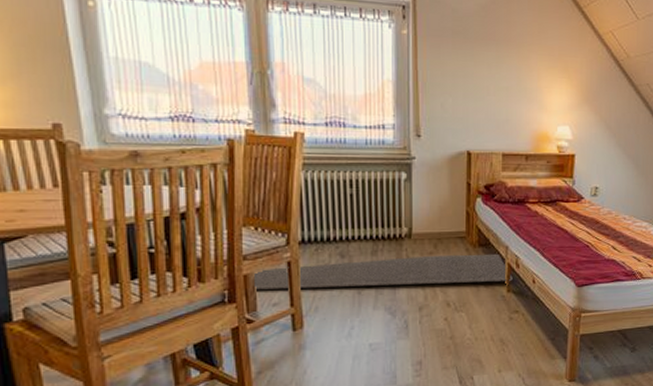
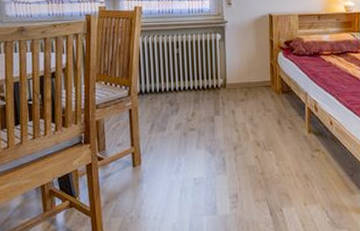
rug: present [255,253,513,290] -> none [104,99,313,133]

